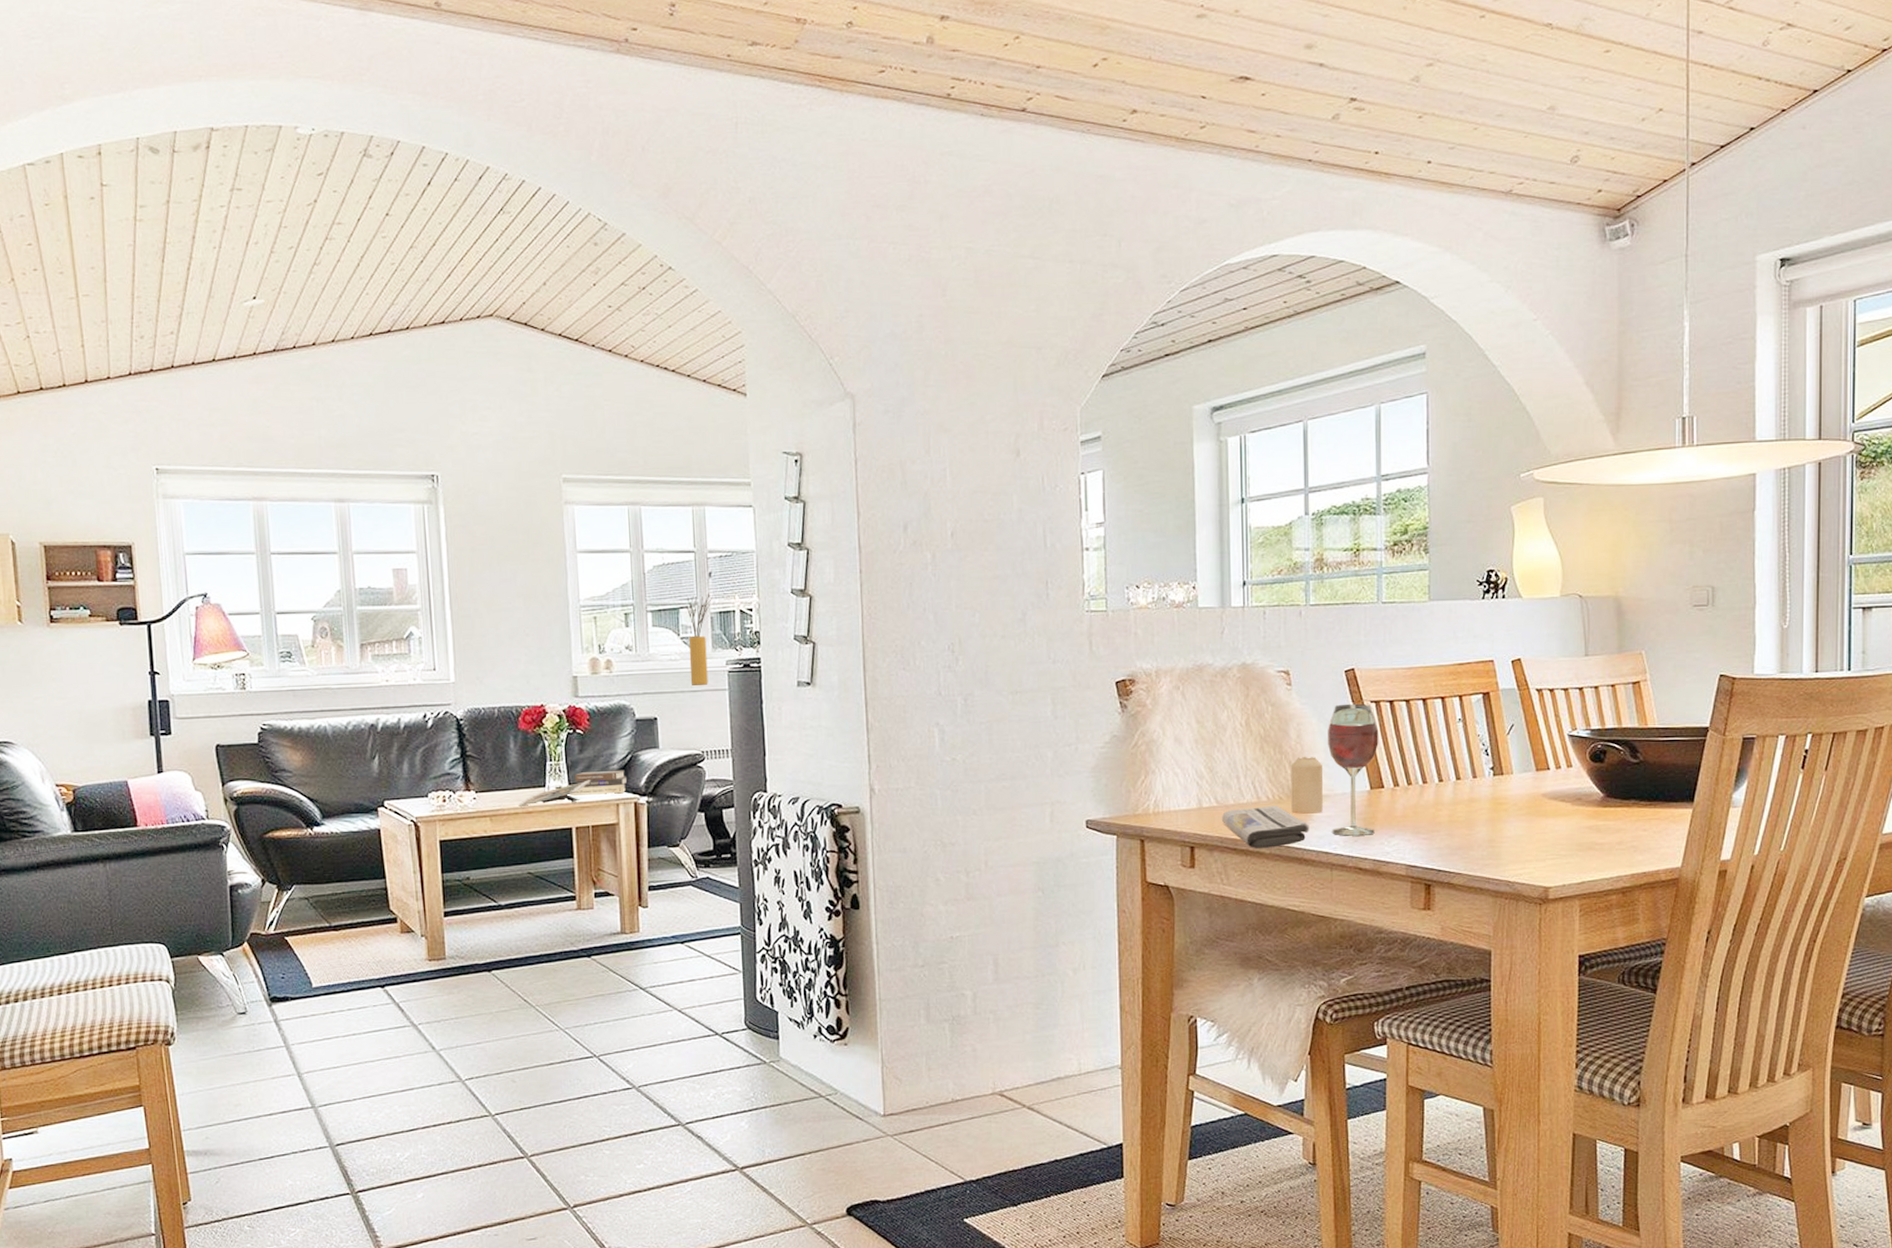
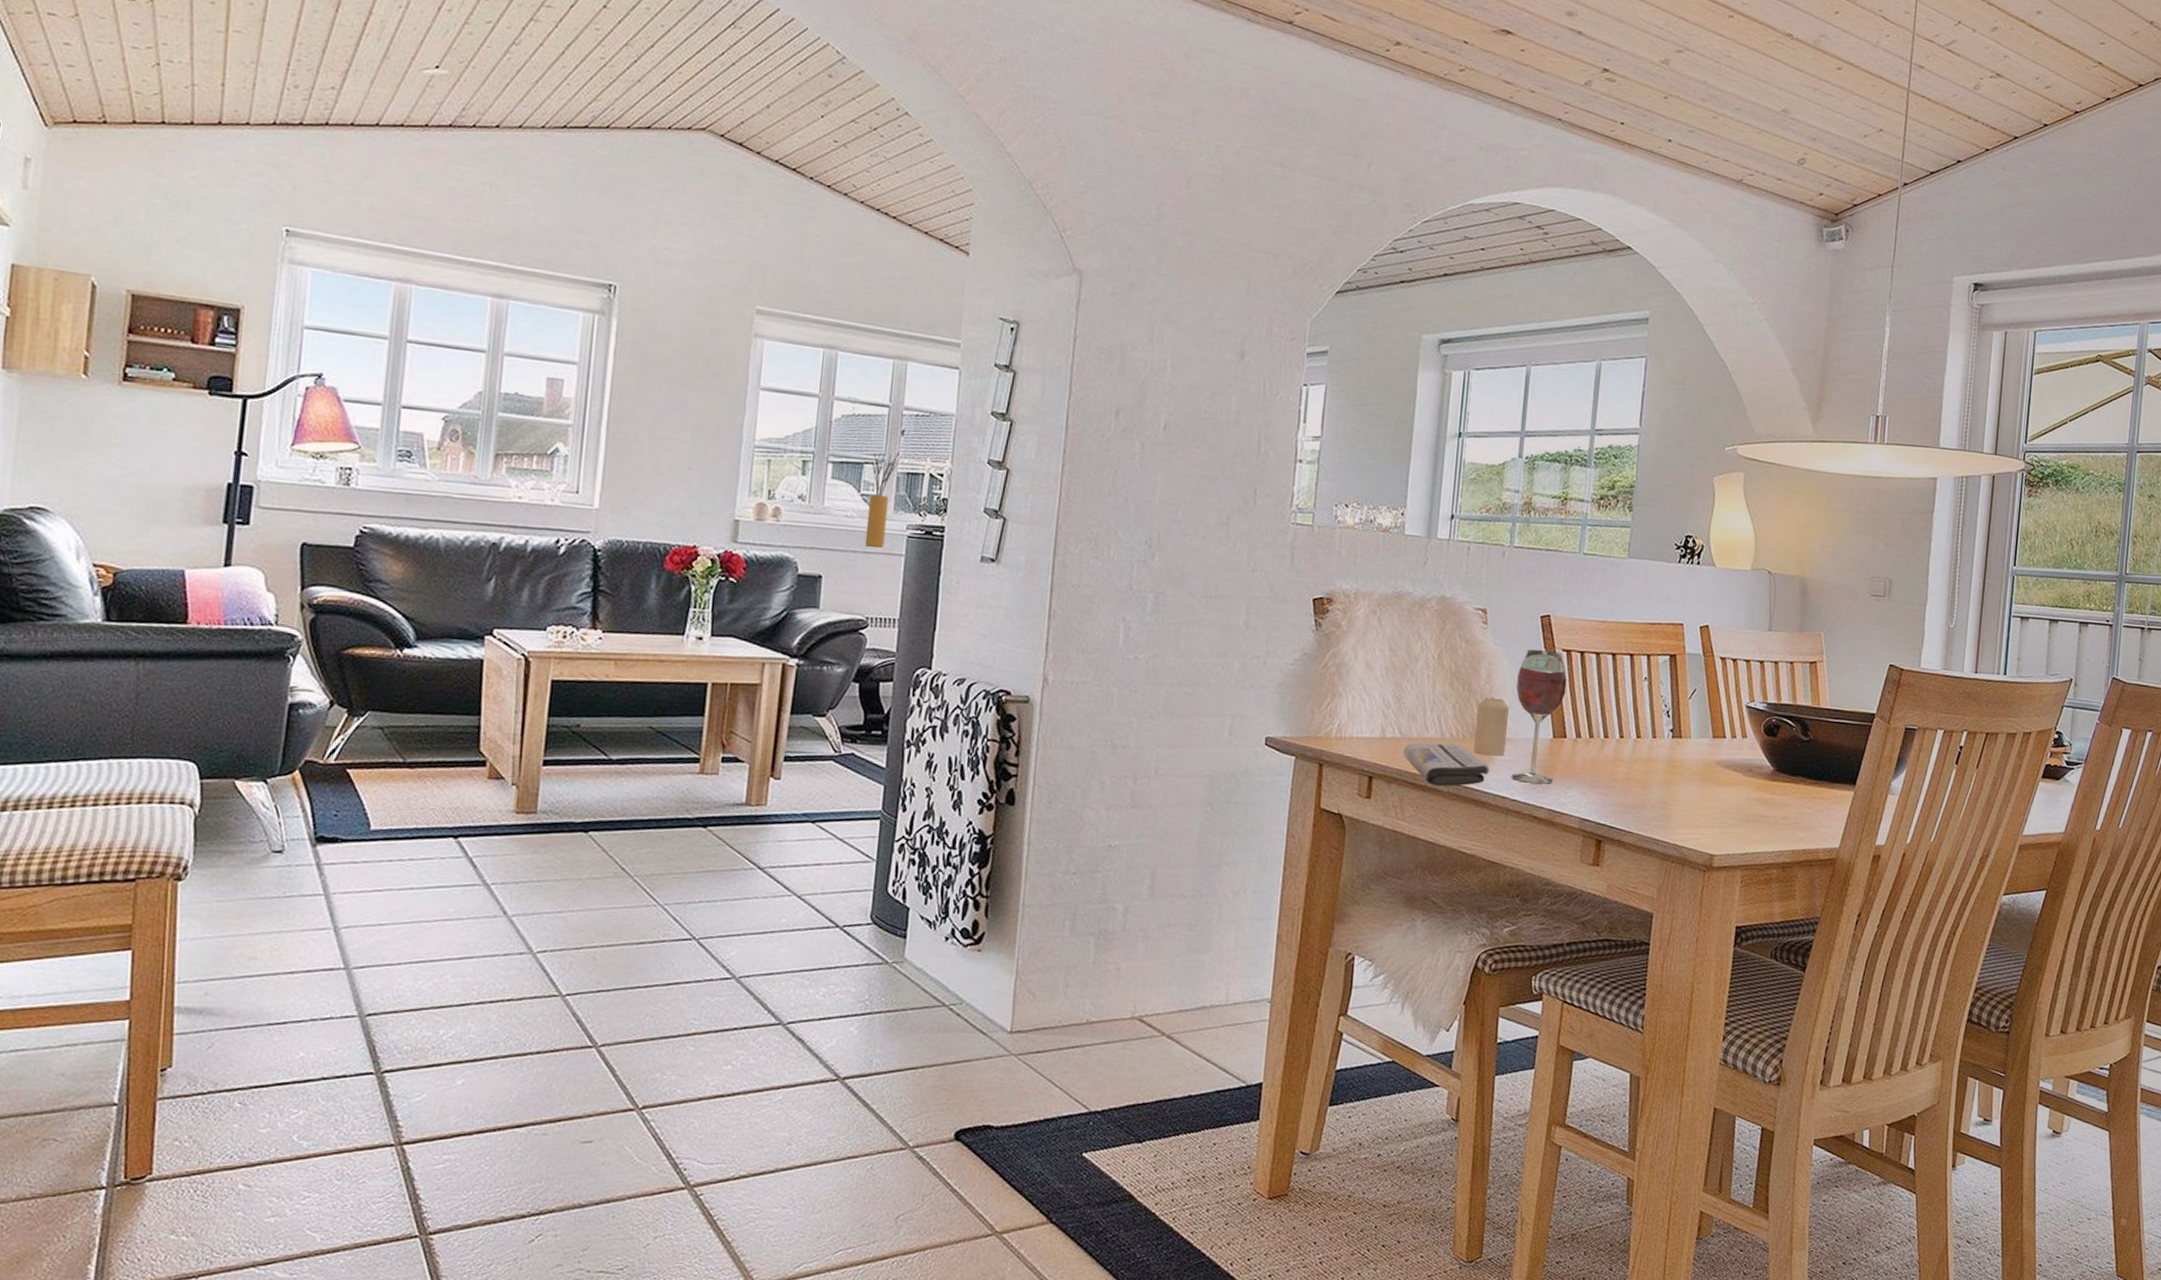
magazine: present [518,778,593,806] -> none [650,632,740,655]
books: present [570,769,628,797] -> none [711,624,779,653]

